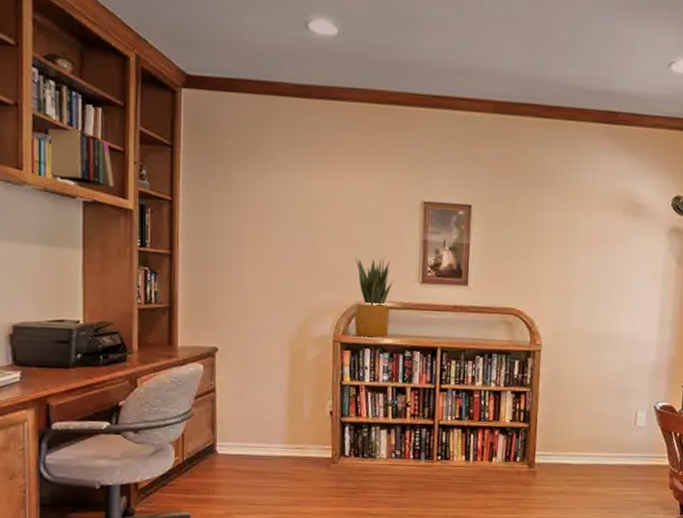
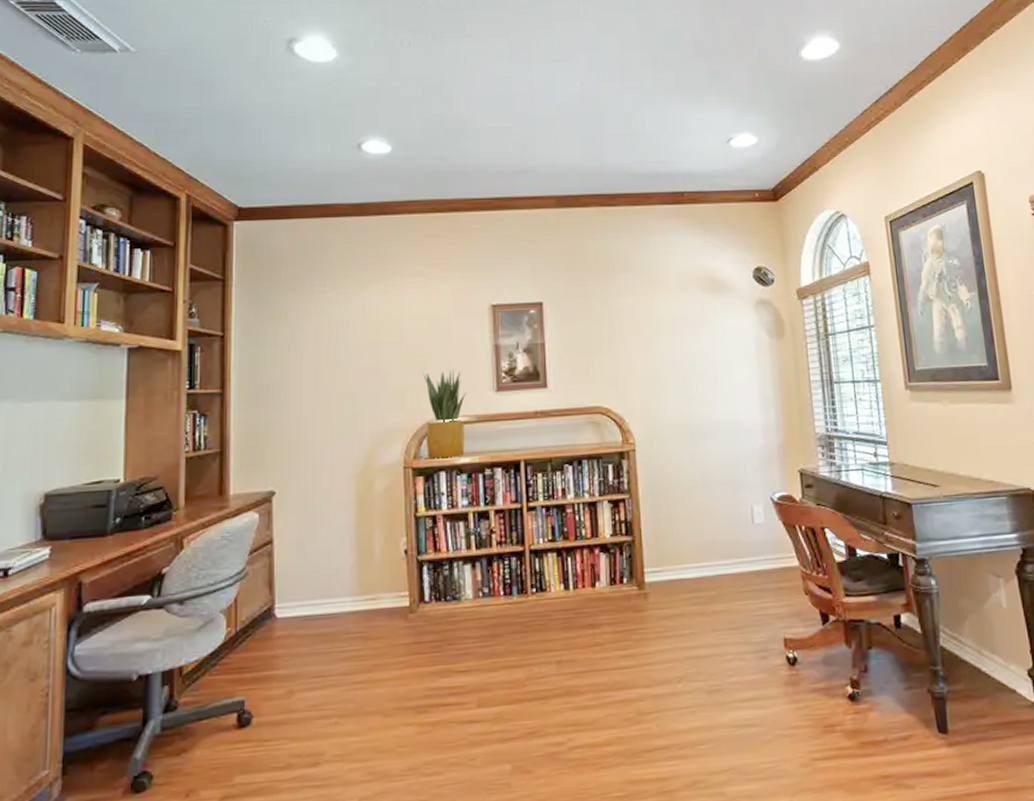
books: present [45,128,114,187] -> none [90,275,162,332]

